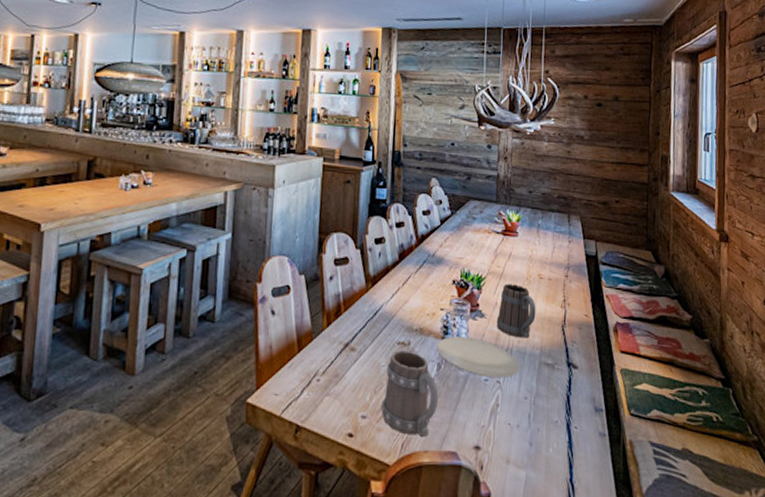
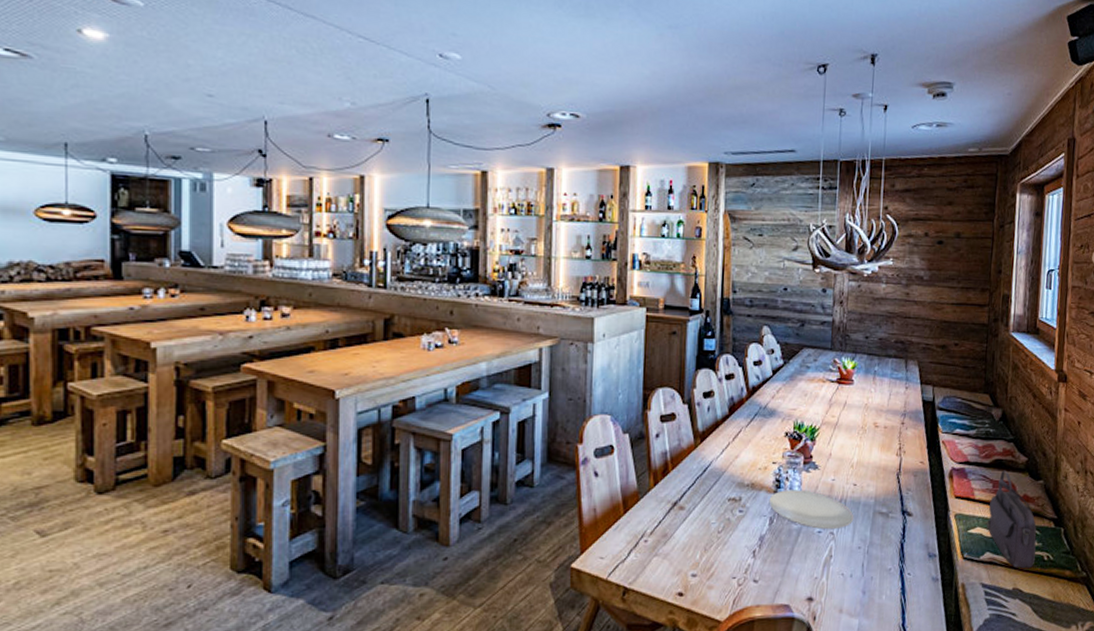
beer mug: present [381,350,439,438] -> none [712,506,771,593]
beer mug: present [496,284,536,339] -> none [830,434,871,489]
handbag: none [653,327,704,429] -> present [987,470,1037,569]

